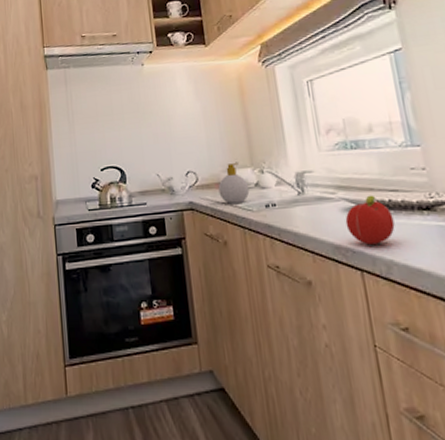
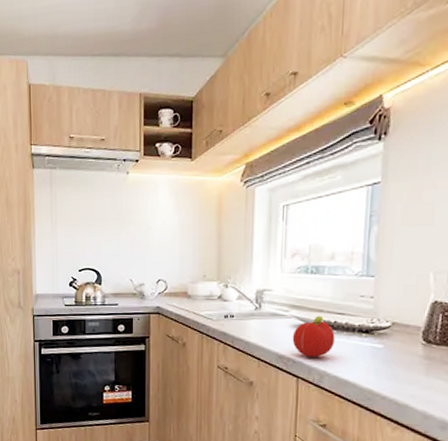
soap bottle: present [218,163,250,205] -> none [184,276,213,313]

